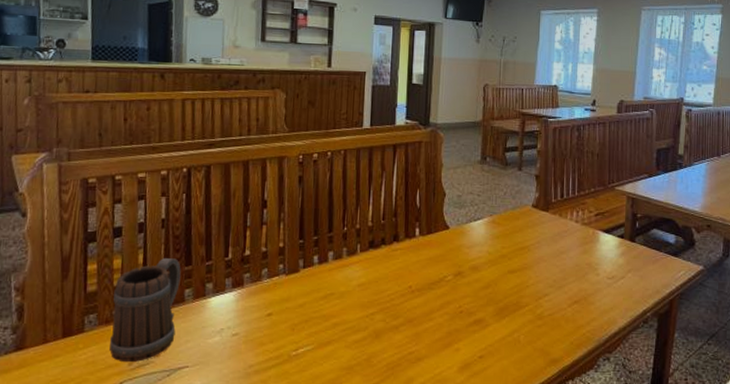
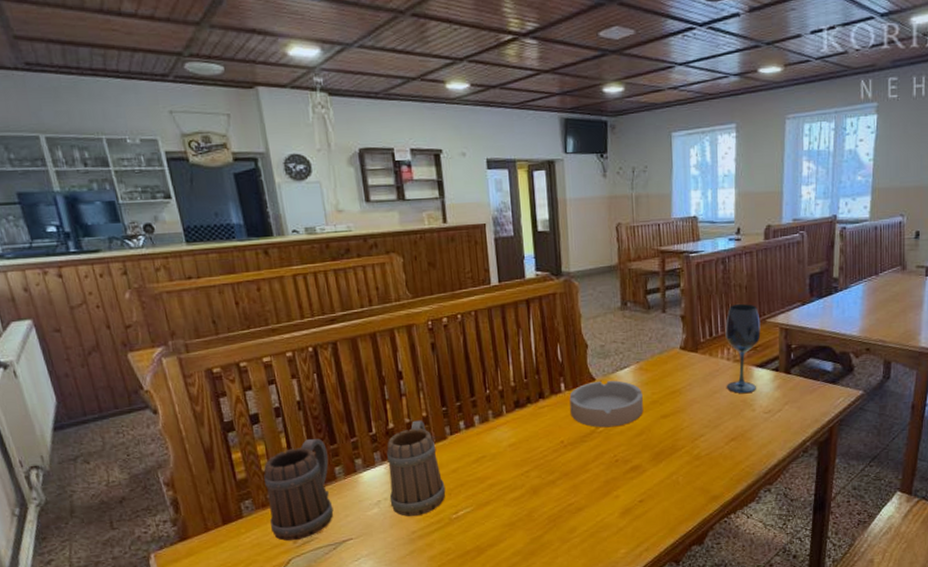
beer mug: none [232,250,290,350] -> present [387,420,446,517]
ashtray: none [422,229,493,277] -> present [569,380,643,428]
wineglass: none [574,170,609,257] -> present [725,304,761,394]

